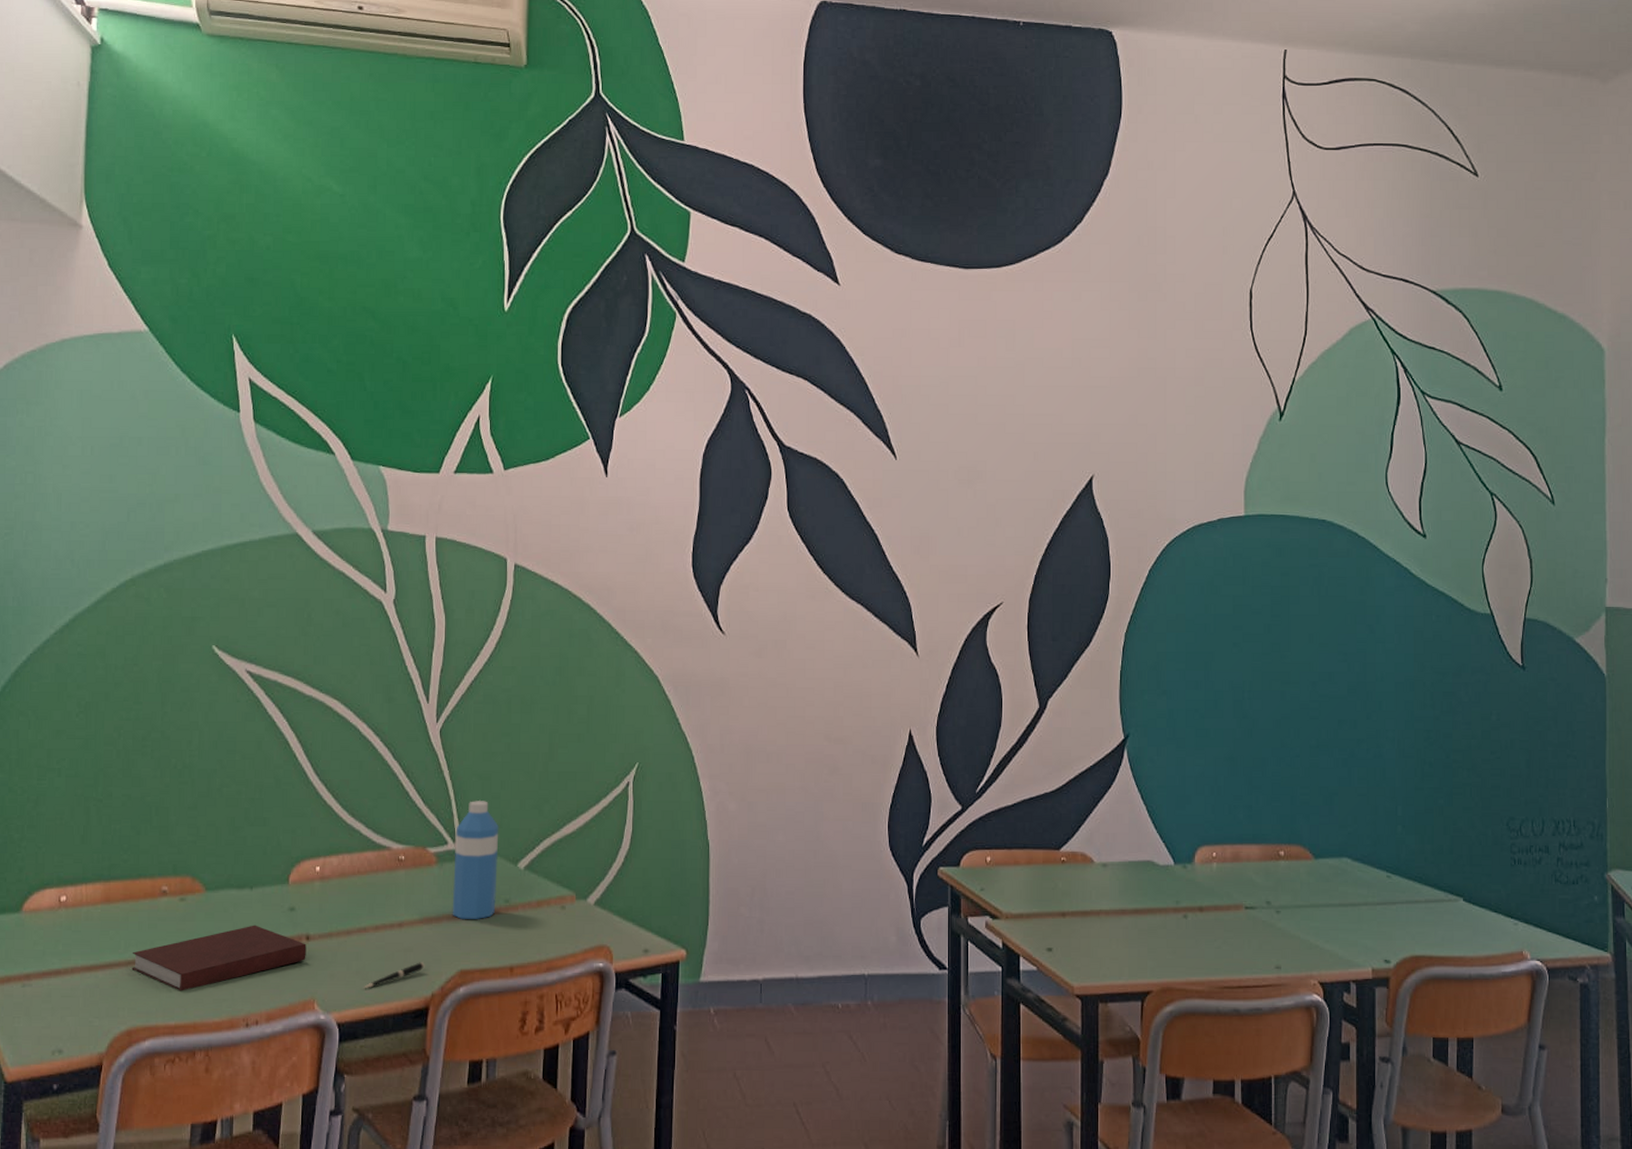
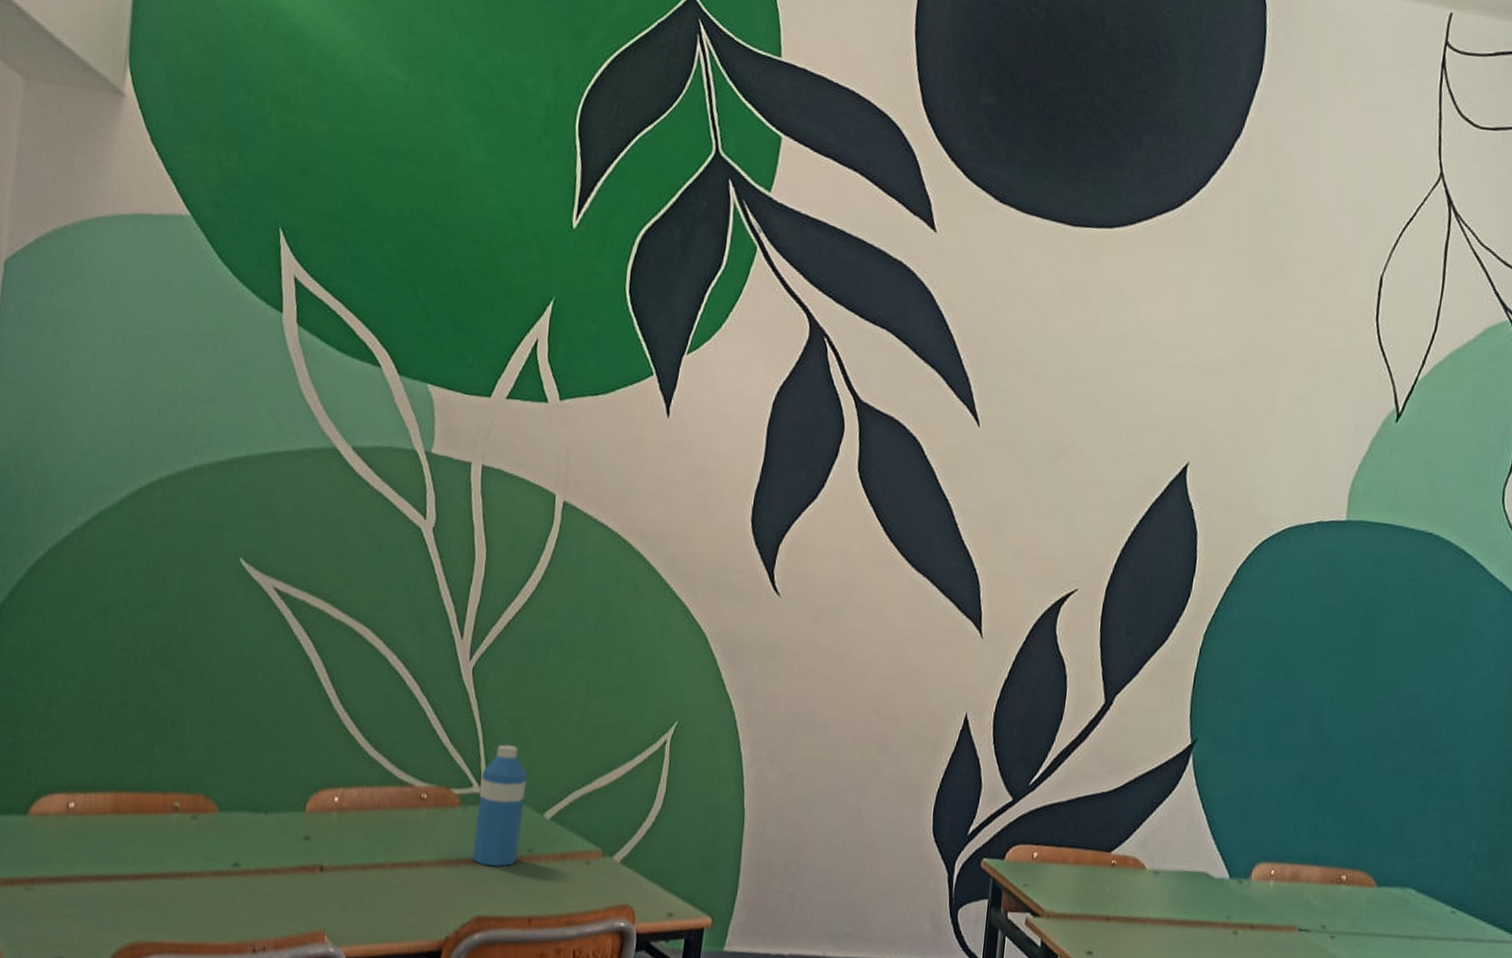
notebook: present [131,925,306,991] -> none [138,850,320,911]
pen: present [363,962,425,989] -> none [375,904,441,926]

